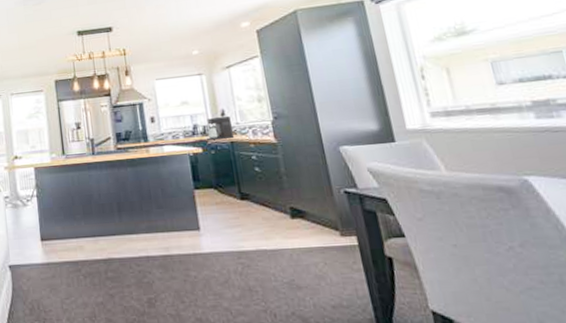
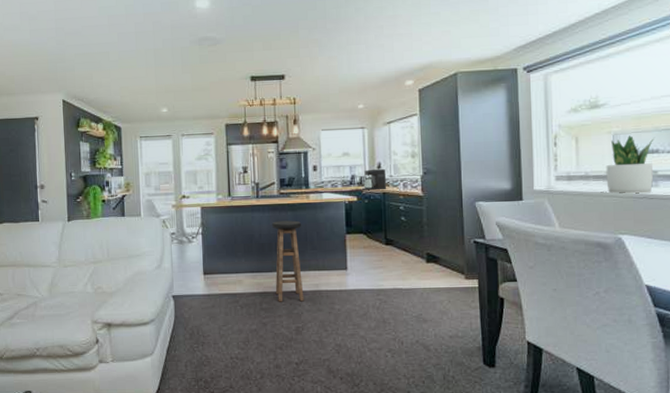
bar stool: none [110,177,154,270] -> present [271,220,304,302]
planter: none [490,62,554,129] -> present [606,135,654,194]

